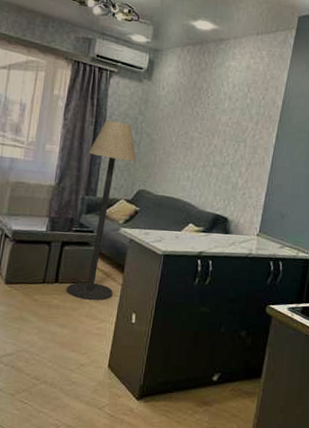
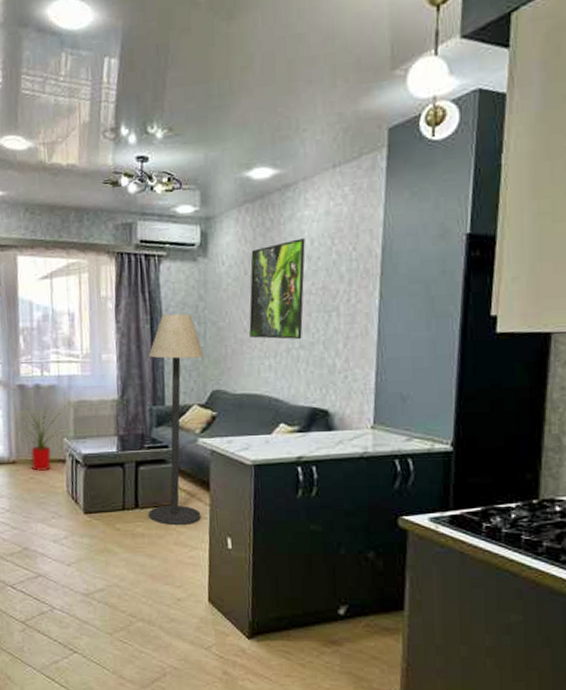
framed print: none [176,81,229,160] -> present [249,238,305,340]

